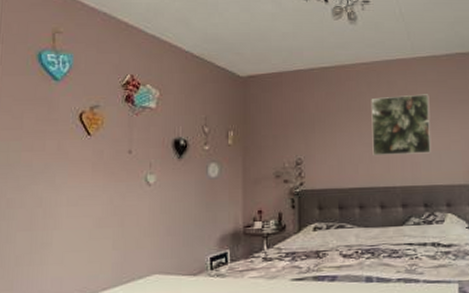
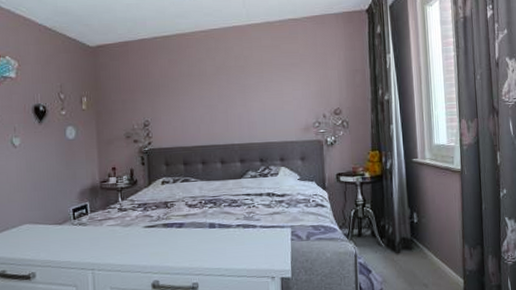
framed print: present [371,94,431,155] -> none [210,58,266,116]

